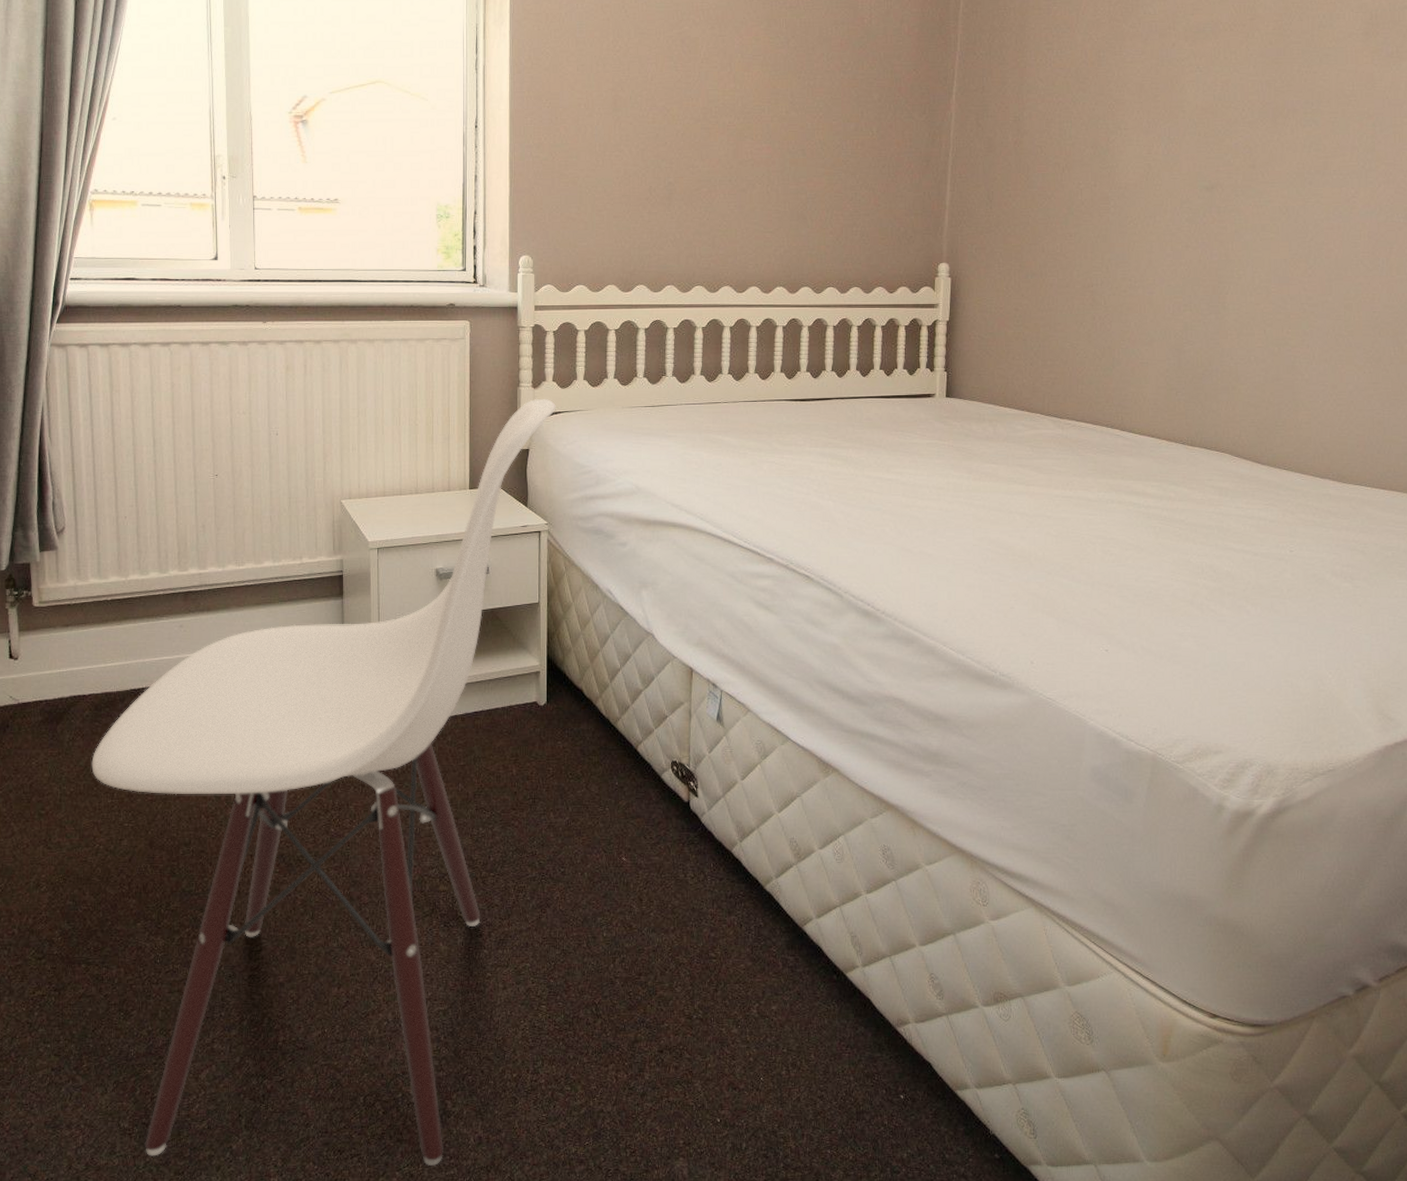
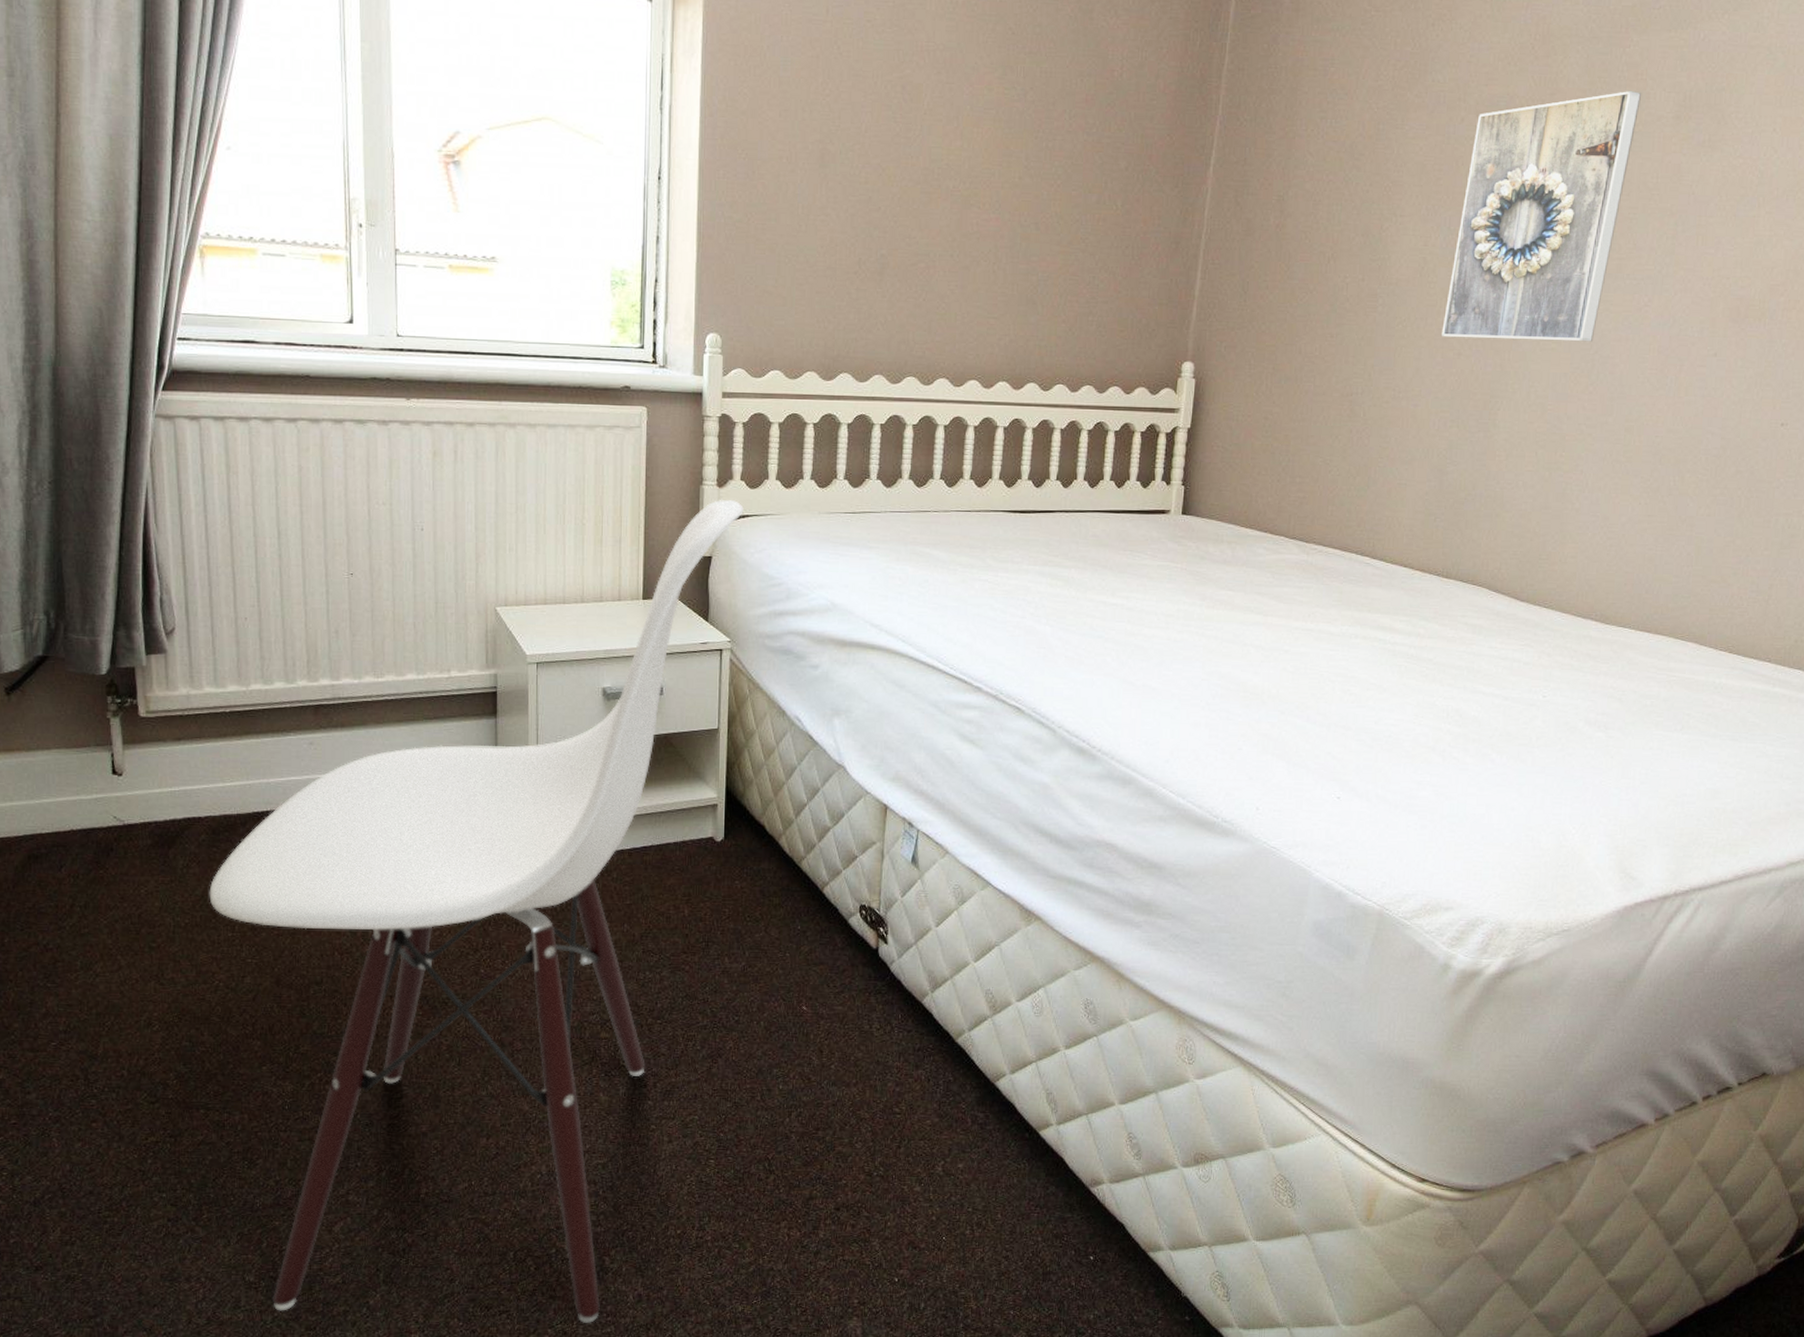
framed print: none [1170,13,1333,232] -> present [1442,91,1642,342]

